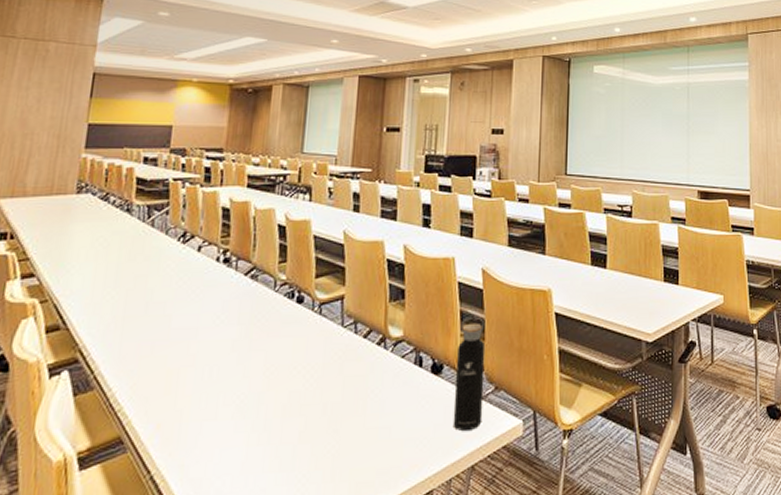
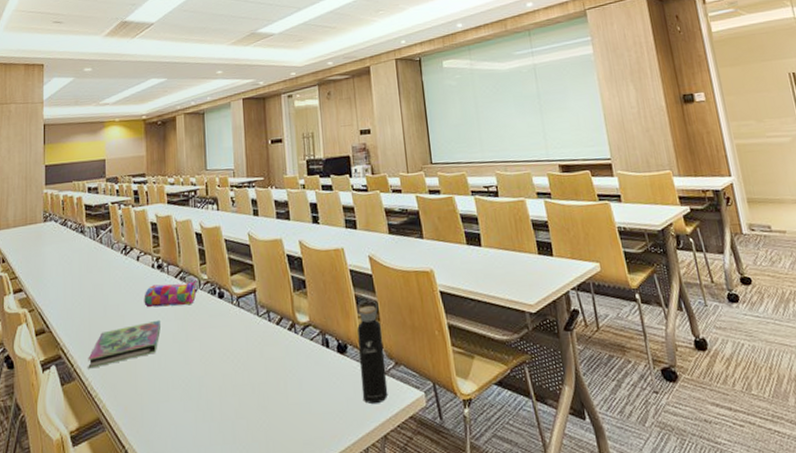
book: none [113,323,218,377] -> present [88,319,160,369]
pencil case: none [200,281,272,309] -> present [144,281,198,308]

